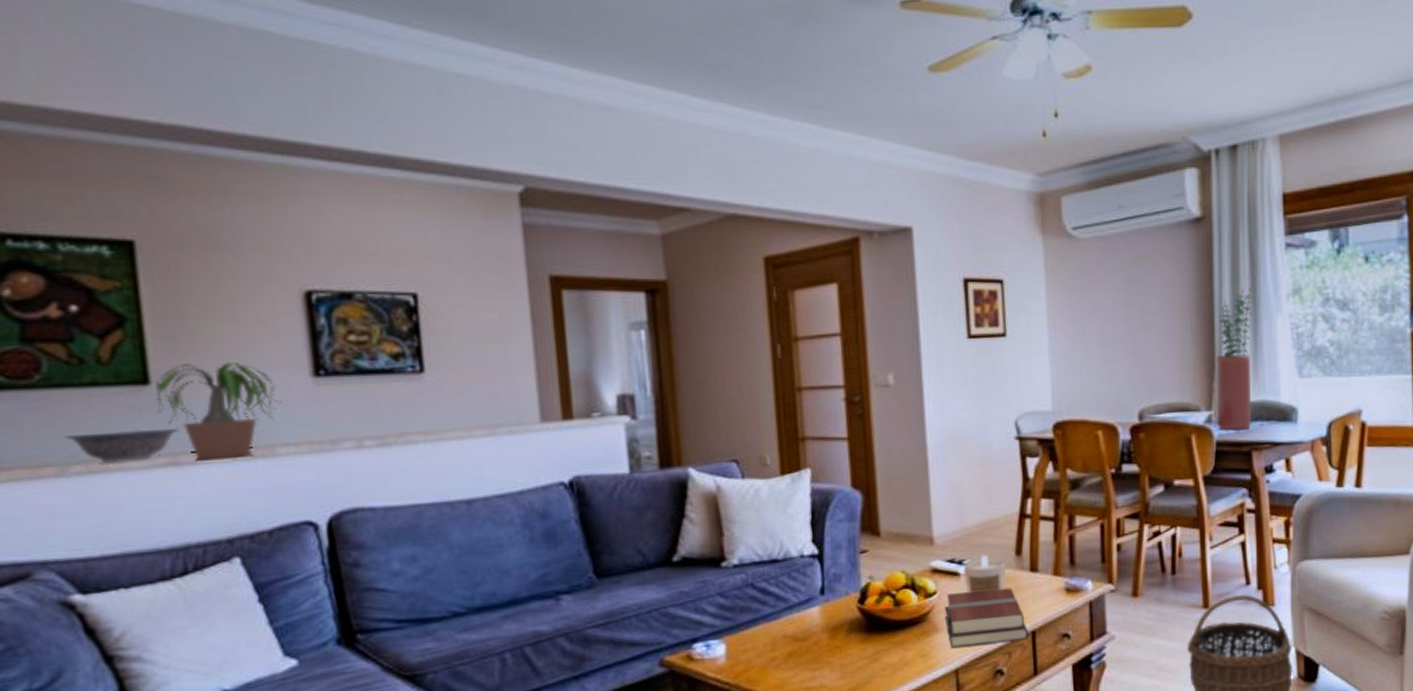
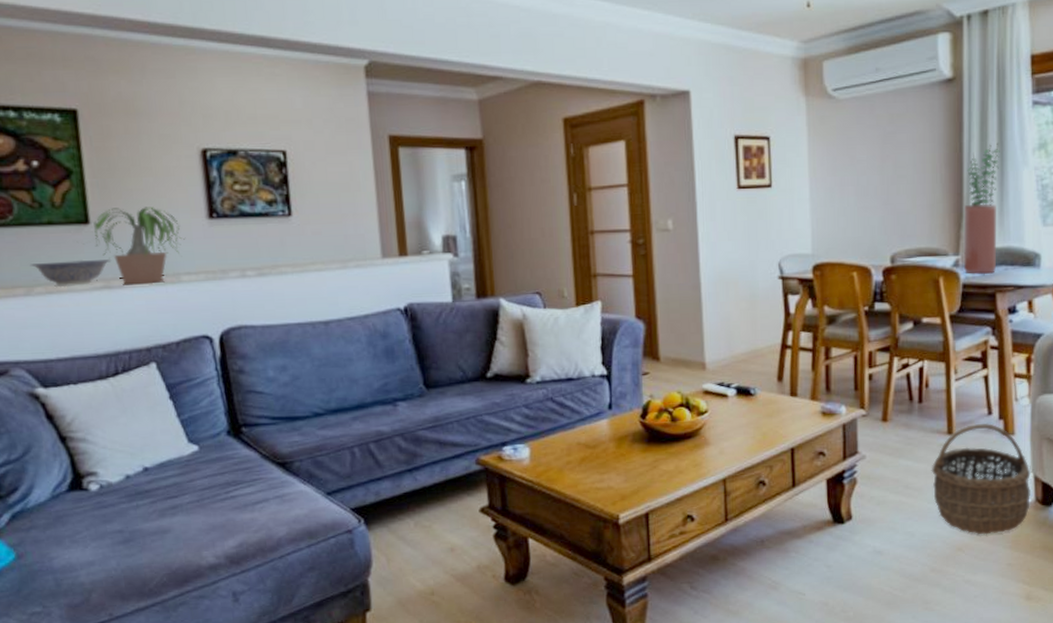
books: present [945,587,1028,649] -> none [715,409,788,461]
candle: present [963,554,1006,593] -> none [731,379,768,412]

